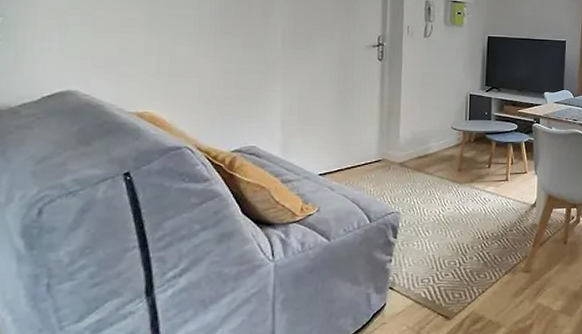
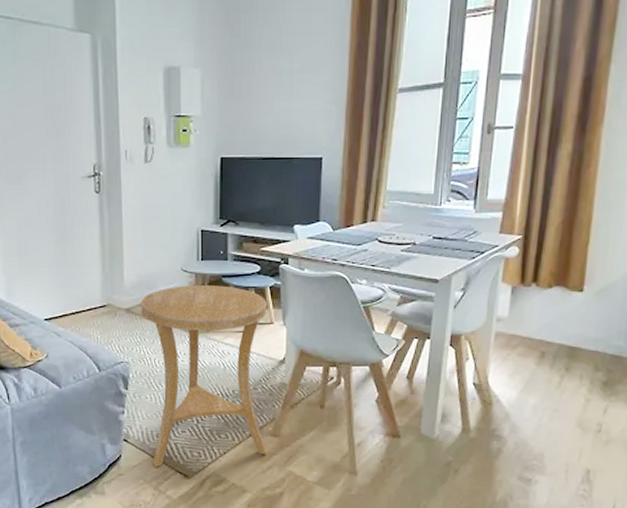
side table: none [413,141,522,312] -> present [141,285,267,467]

